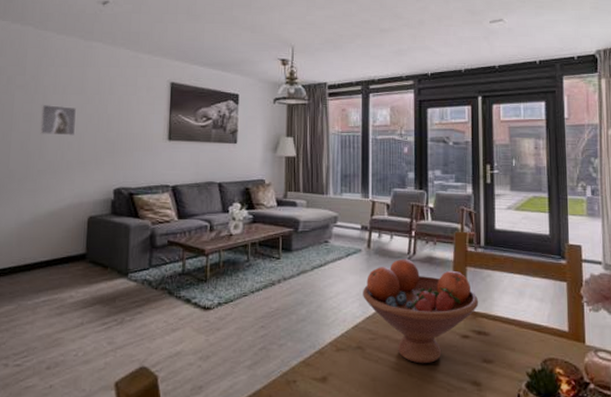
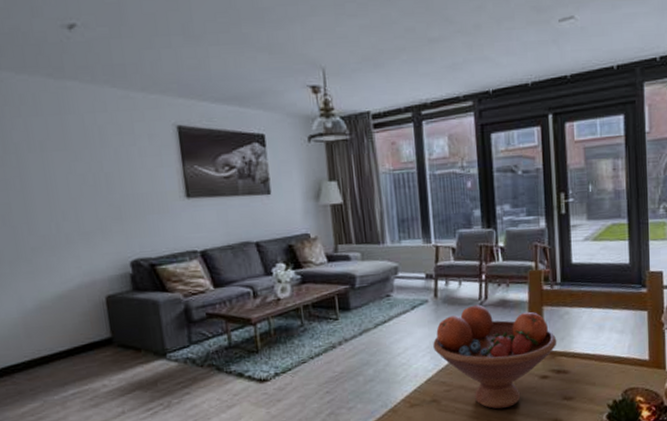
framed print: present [40,105,77,137] -> none [16,166,69,205]

